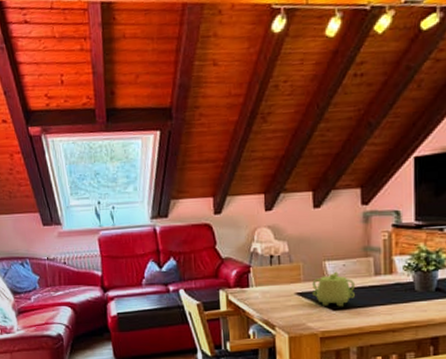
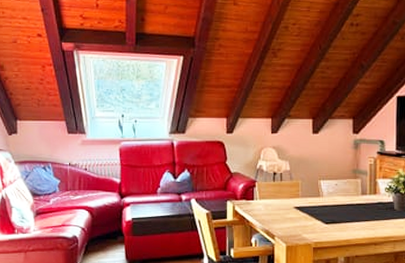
teapot: present [312,271,356,307] -> none [309,189,345,221]

